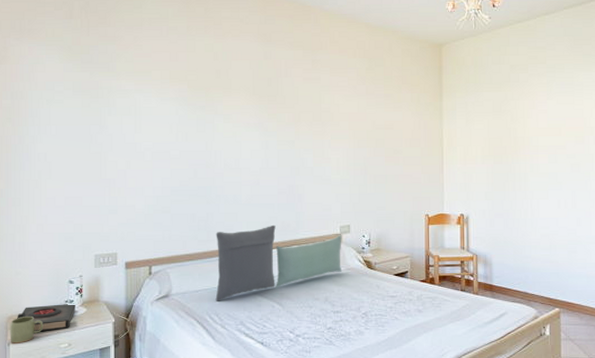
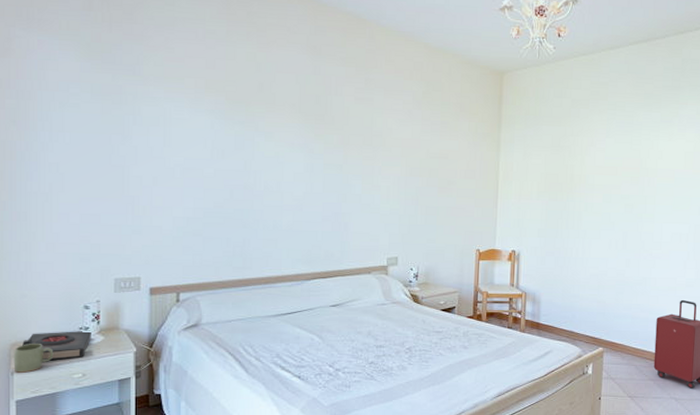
pillow: present [215,224,276,301] -> none [250,253,319,332]
pillow: present [275,235,342,287] -> none [316,267,389,319]

